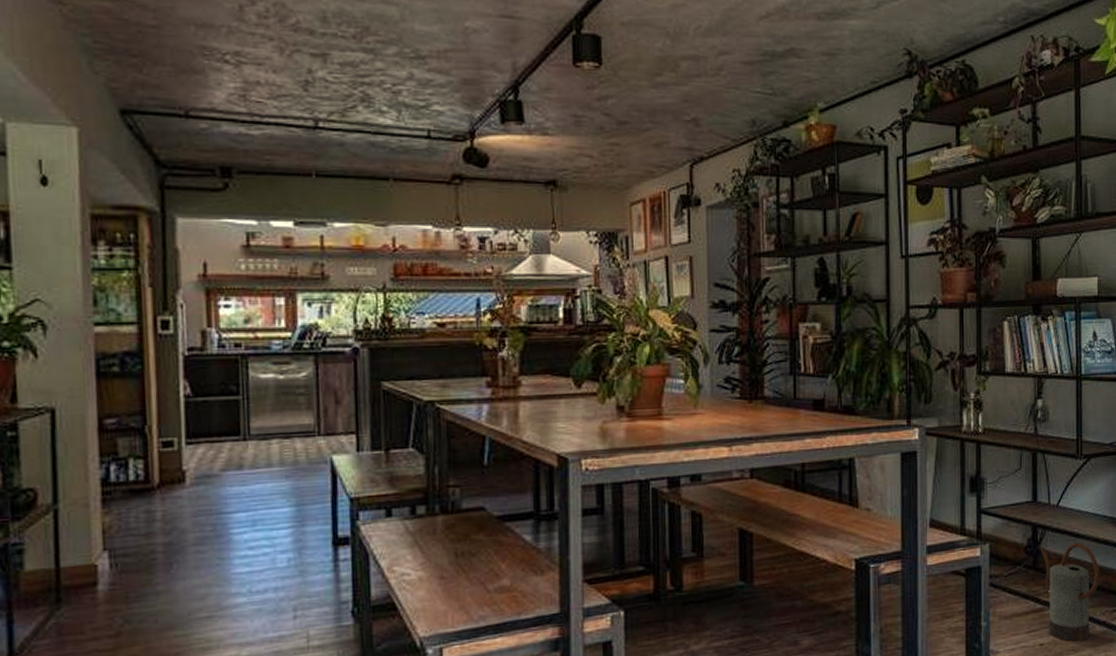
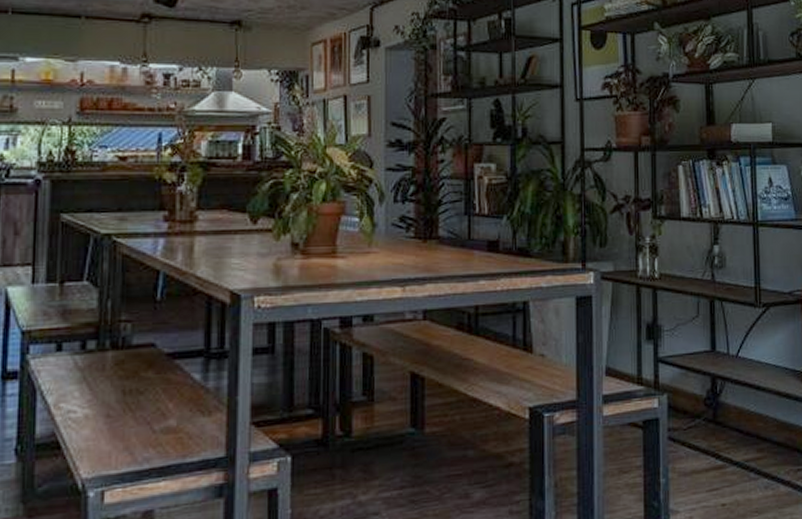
watering can: present [1040,542,1100,642] -> none [720,395,783,503]

